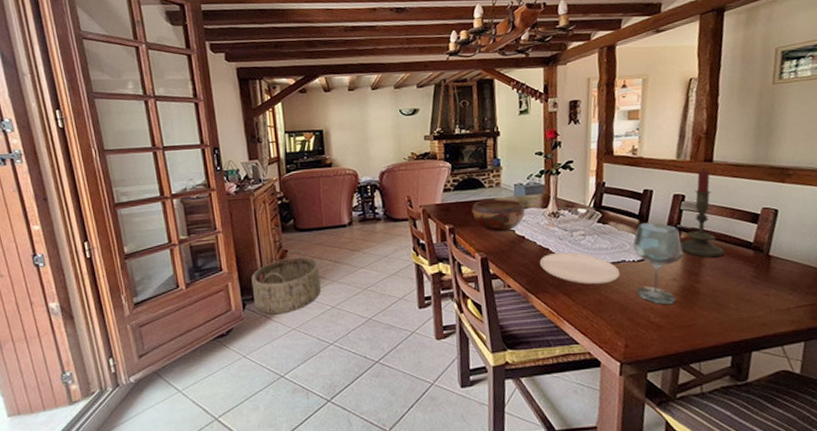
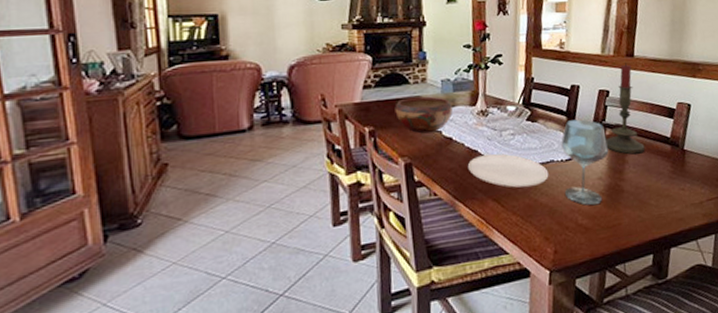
basket: present [251,249,321,315] -> none [117,161,211,247]

